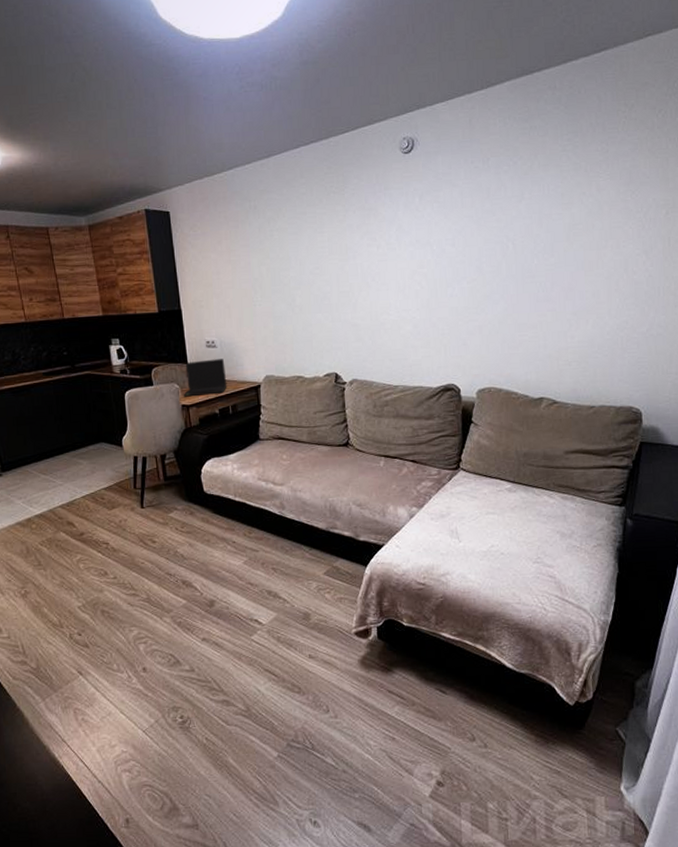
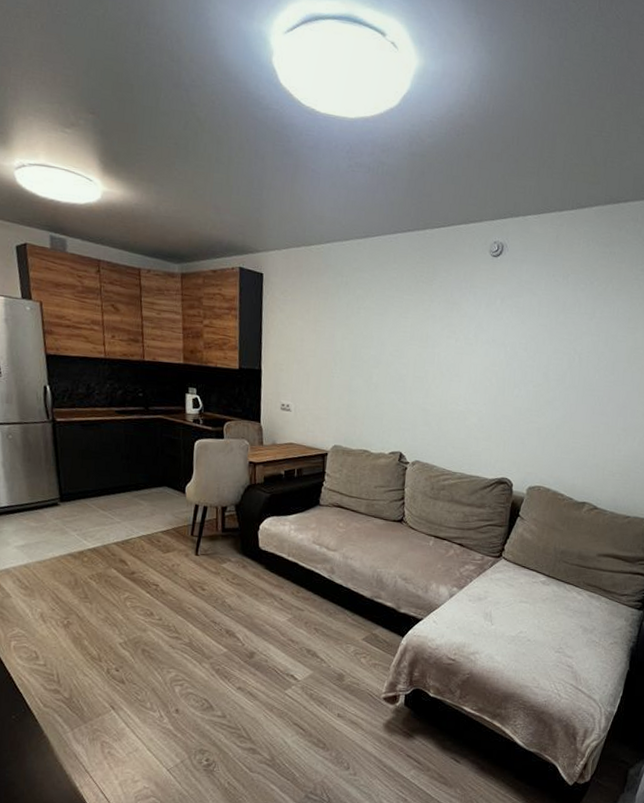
laptop: present [183,359,227,397] -> none [252,421,297,456]

